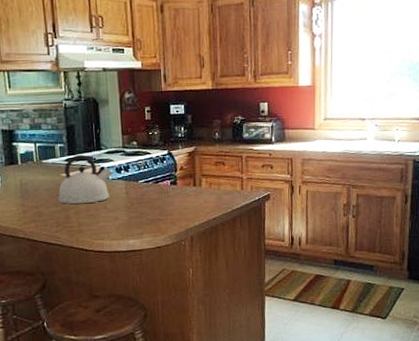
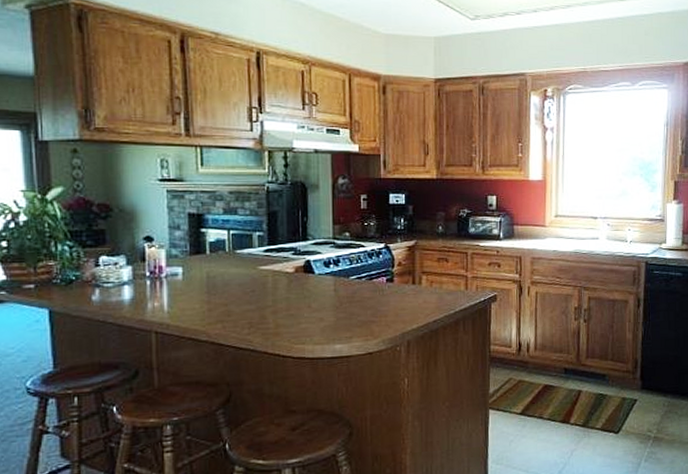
kettle: present [58,155,112,204] -> none [252,245,319,302]

